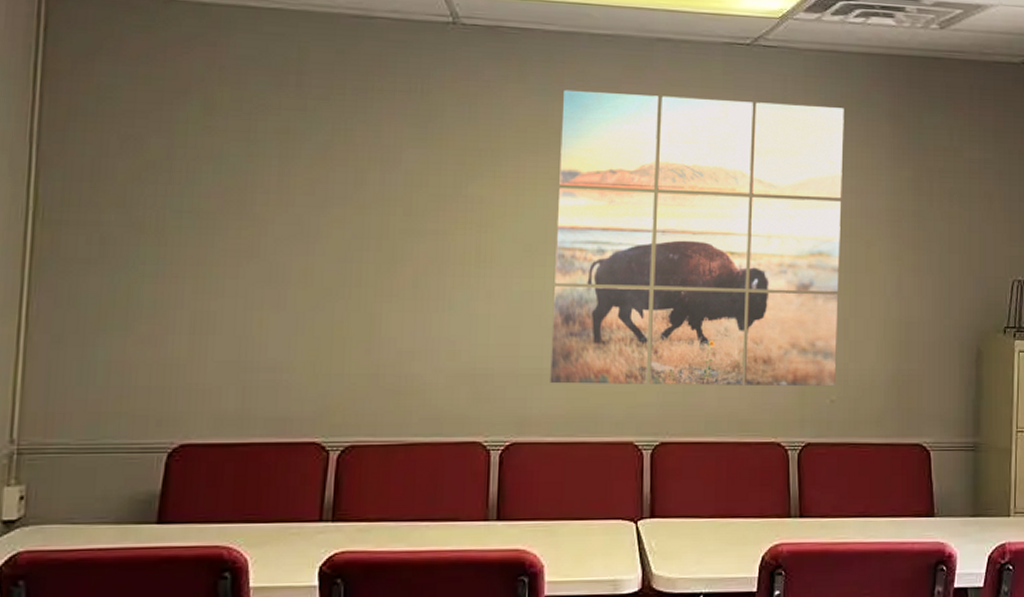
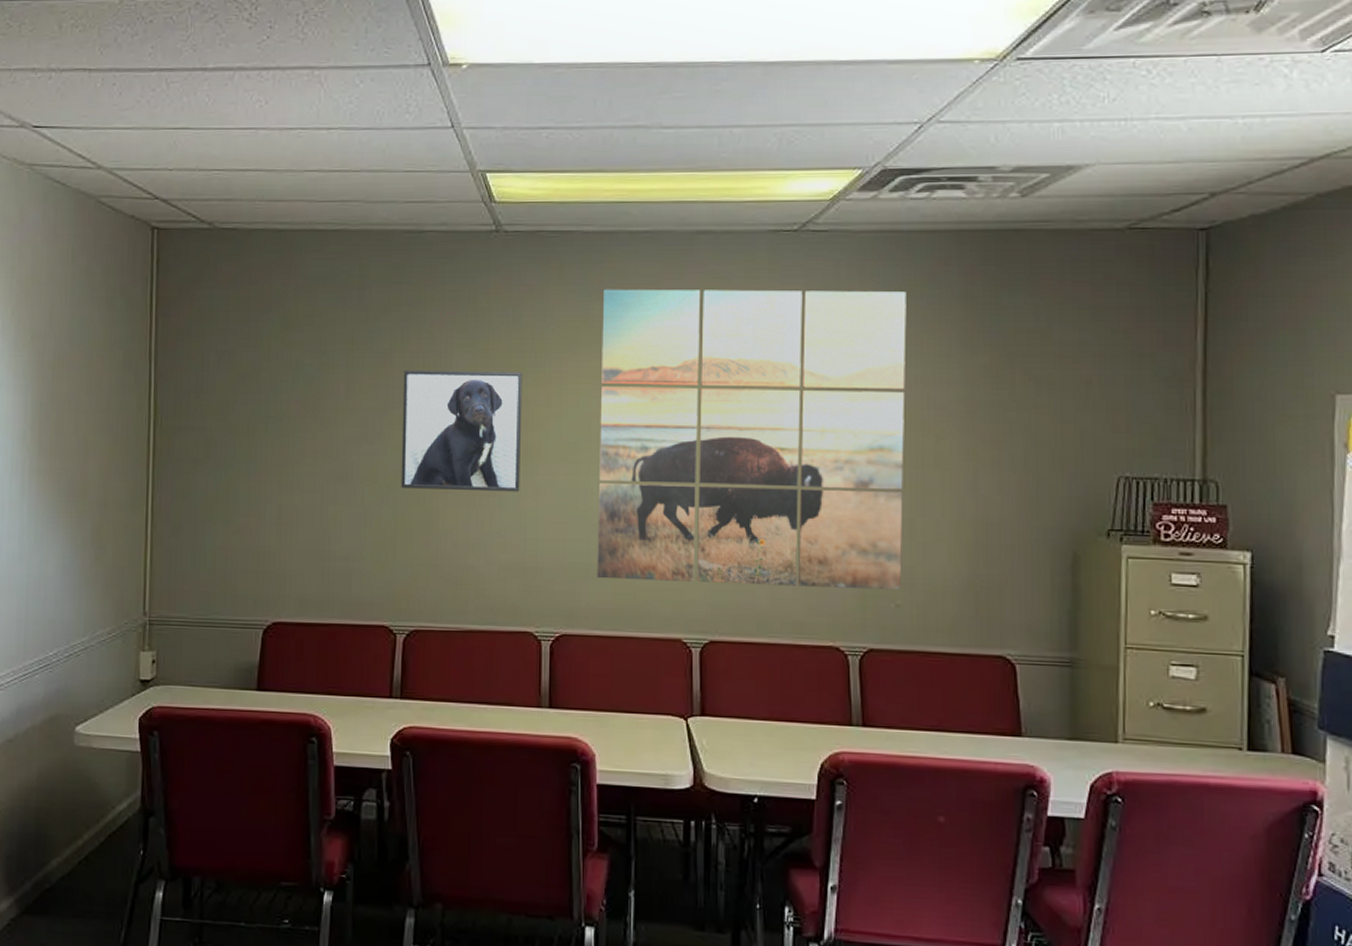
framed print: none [339,164,478,296] -> present [400,370,523,492]

